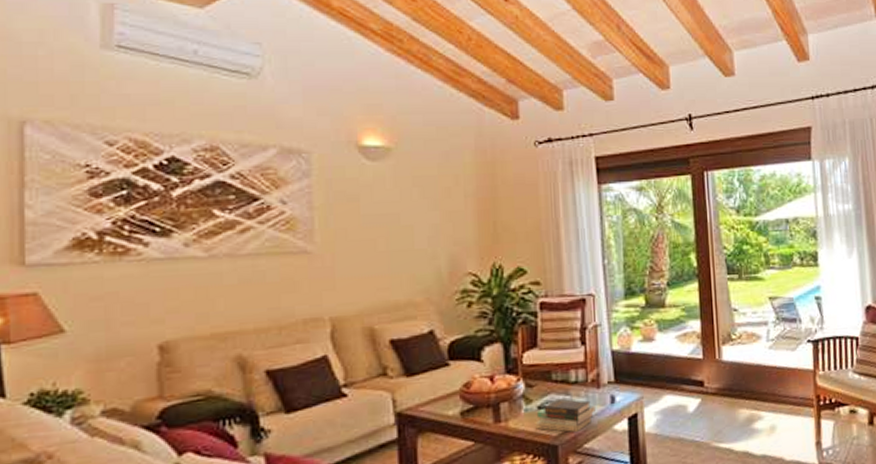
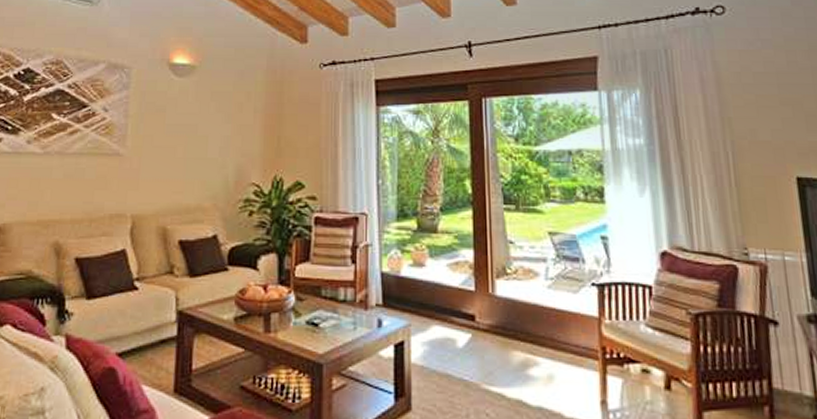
books: present [535,398,596,432] -> none [302,315,362,352]

